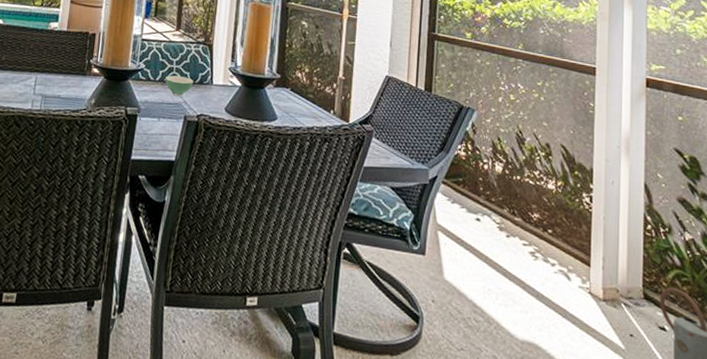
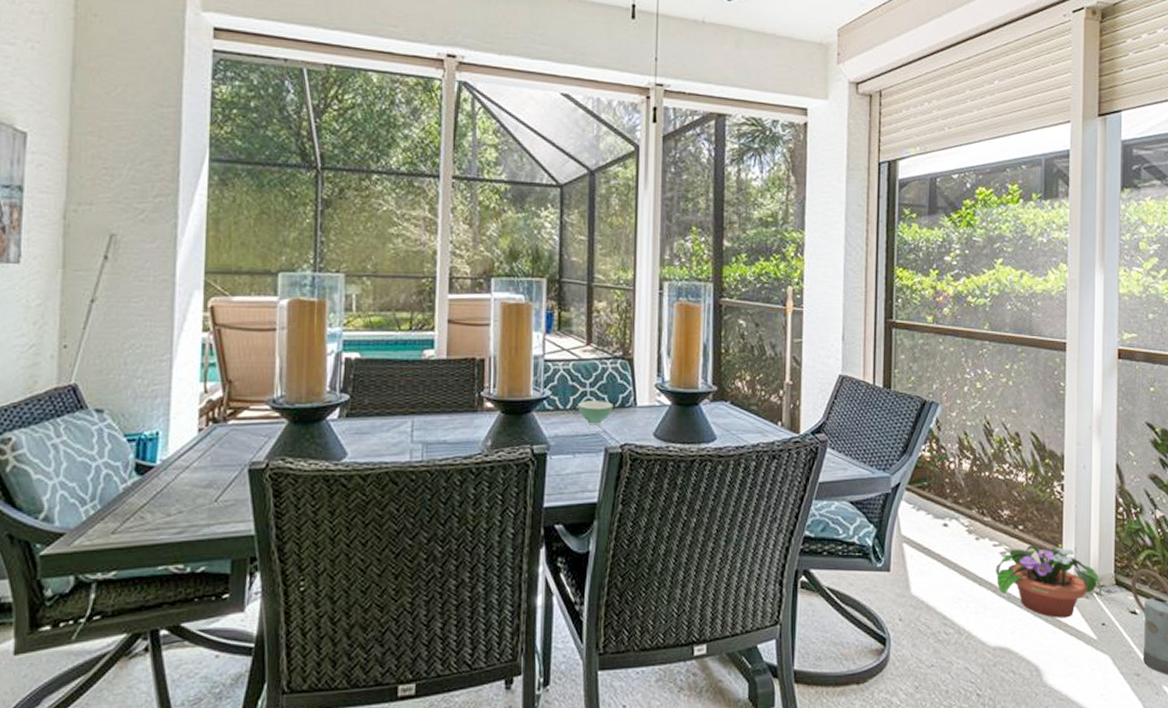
potted flower: none [525,249,630,324] -> present [995,544,1102,618]

